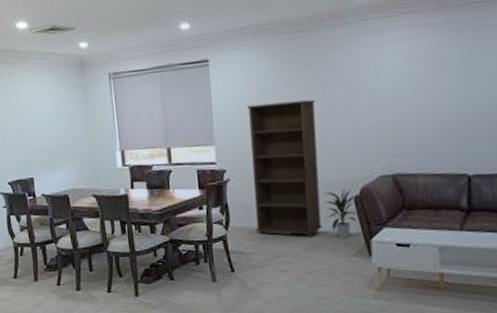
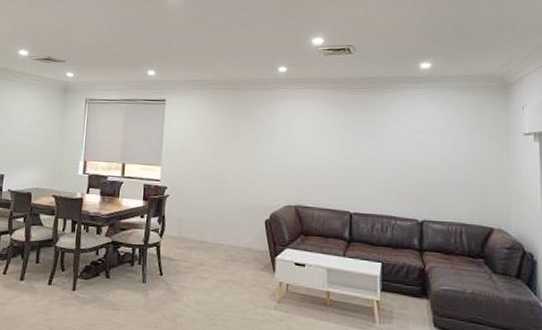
bookcase: present [247,99,323,238] -> none [184,138,242,251]
indoor plant: present [325,189,359,238] -> none [243,213,268,254]

